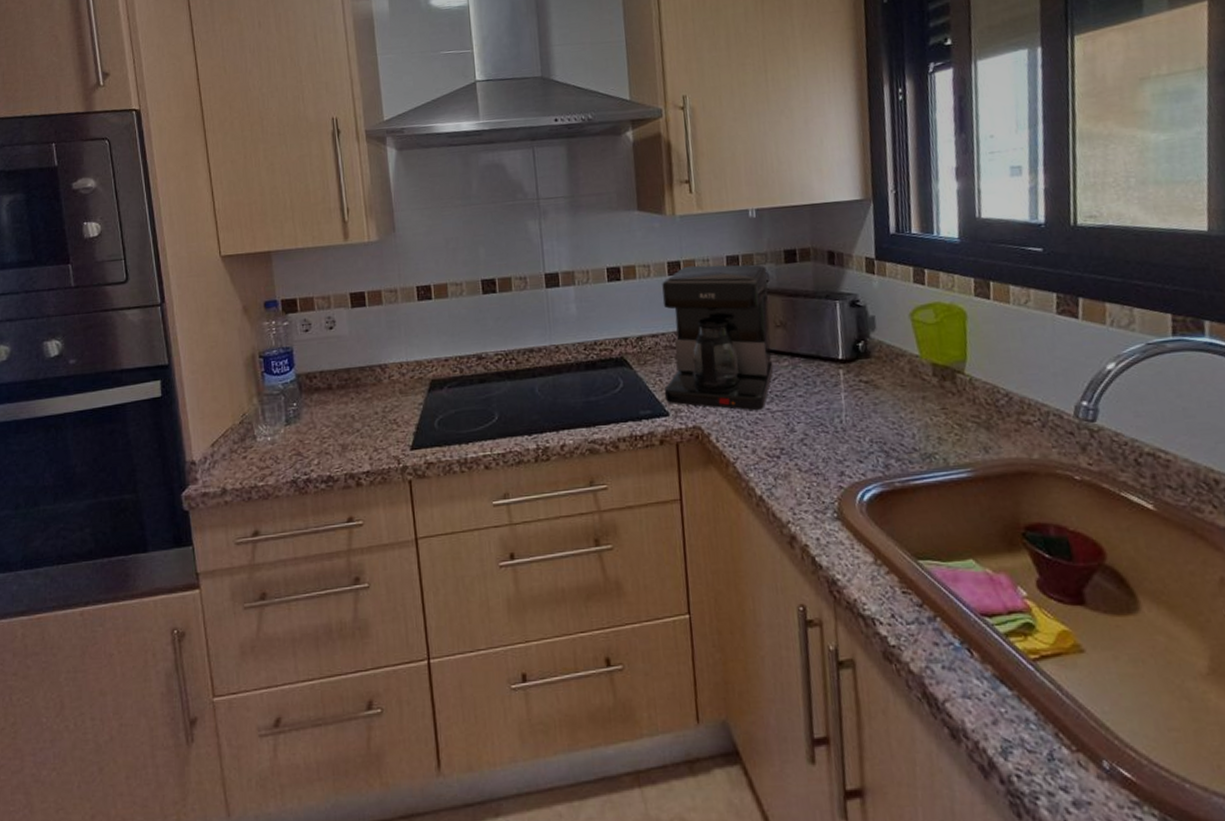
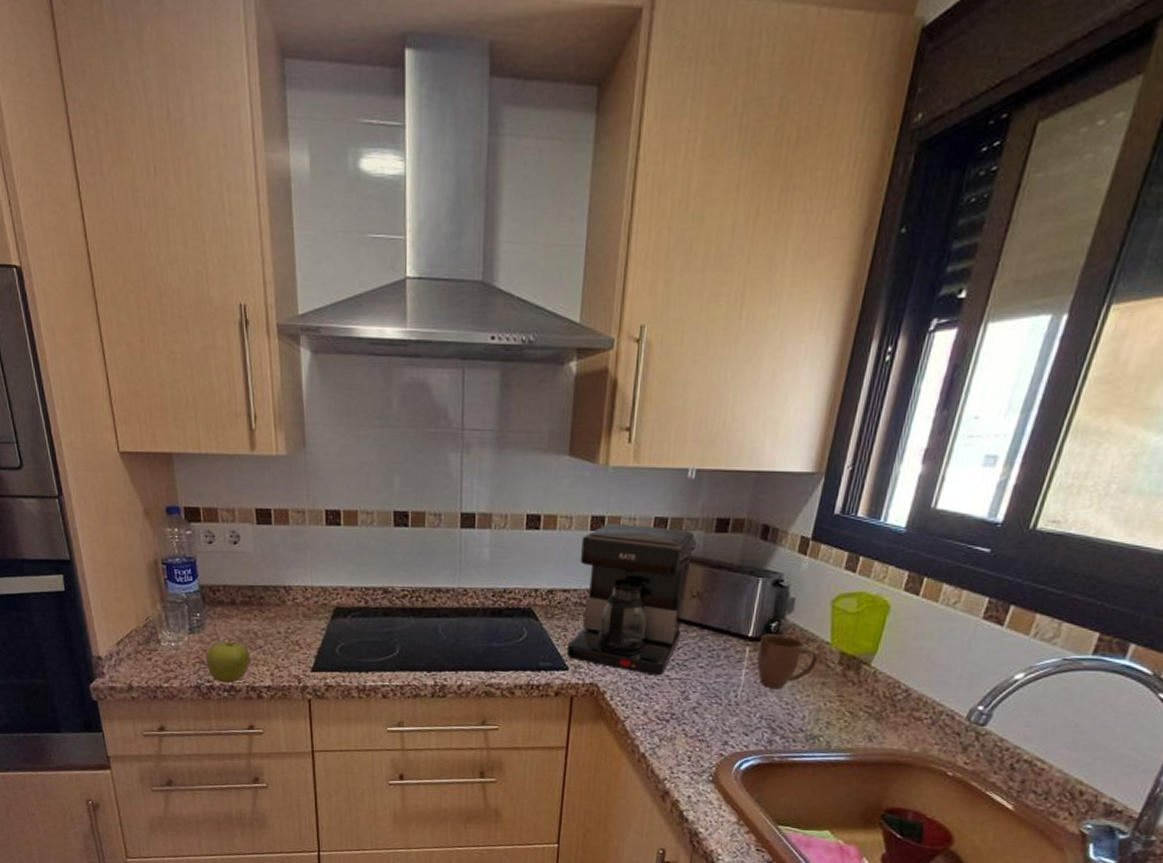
fruit: none [303,427,348,474] -> present [206,641,250,683]
mug: none [851,353,913,410] -> present [756,634,818,690]

